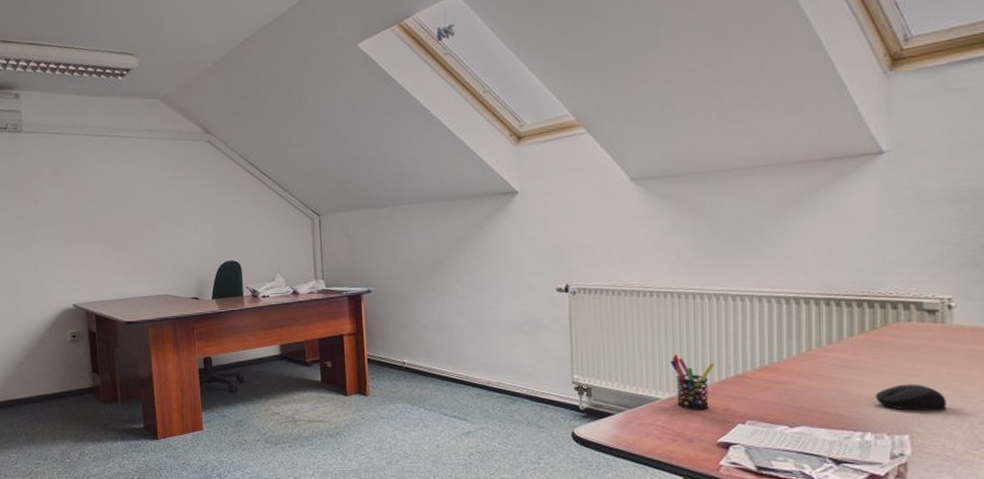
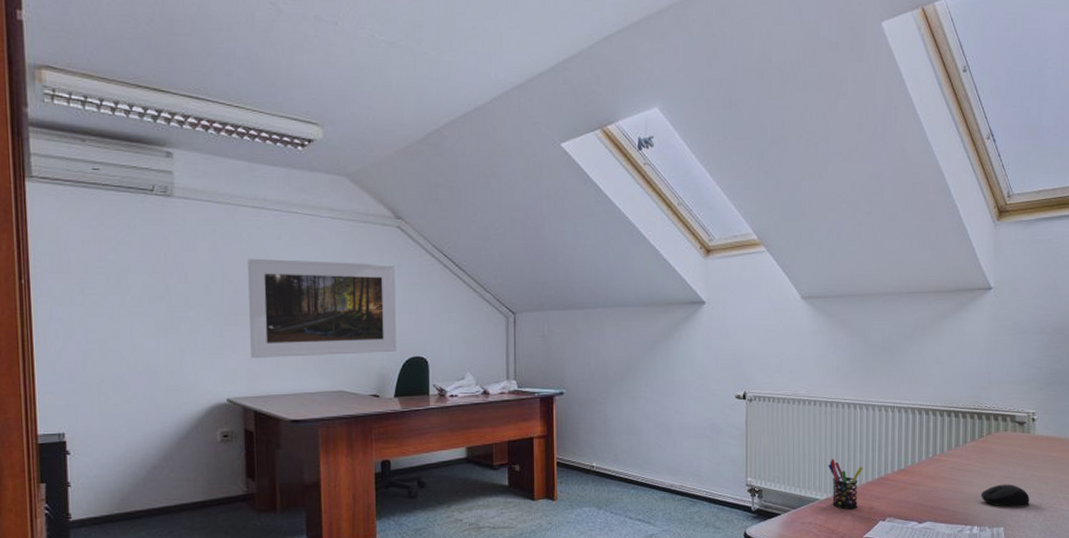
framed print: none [83,176,212,268] -> present [248,258,397,358]

